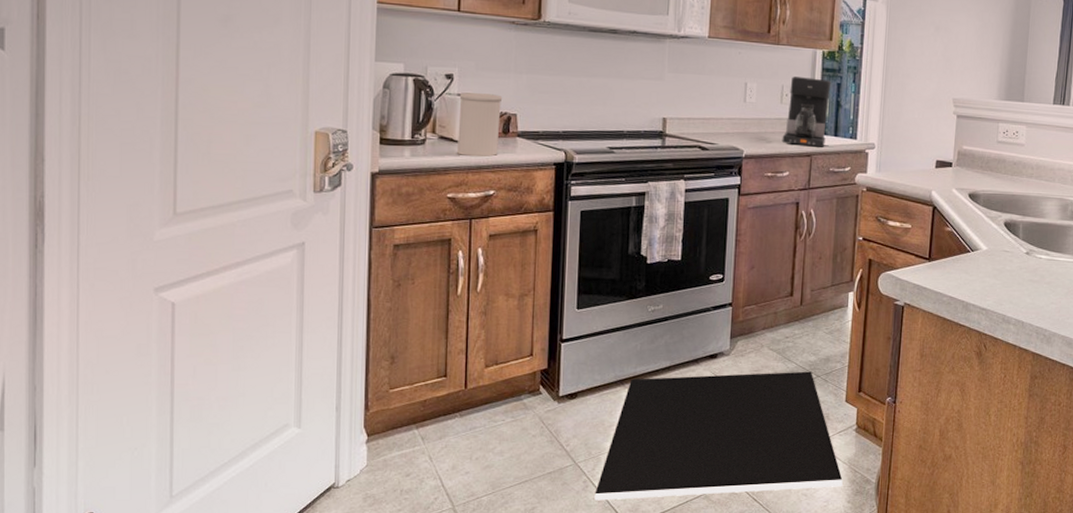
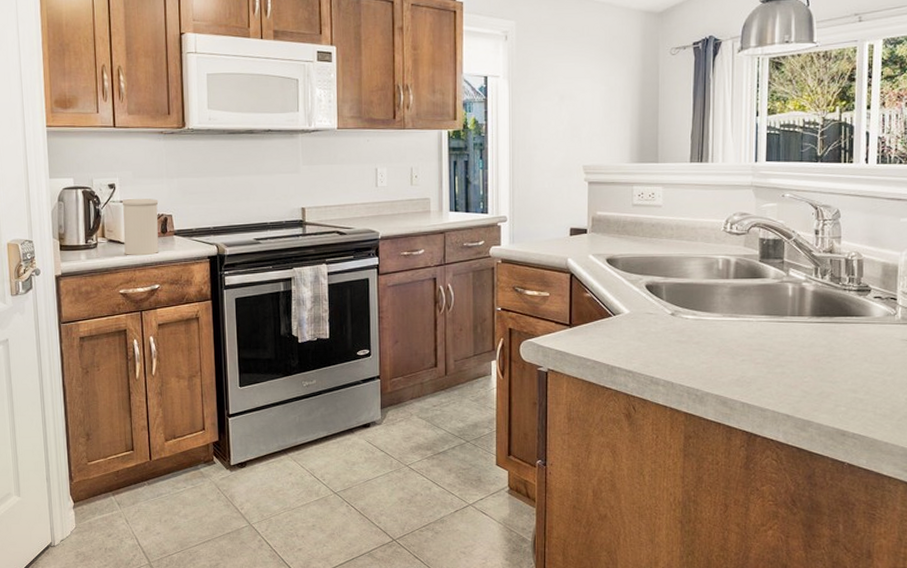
door mat: present [594,371,843,501] -> none [269,437,499,558]
coffee maker: present [782,77,831,149] -> none [415,158,459,225]

